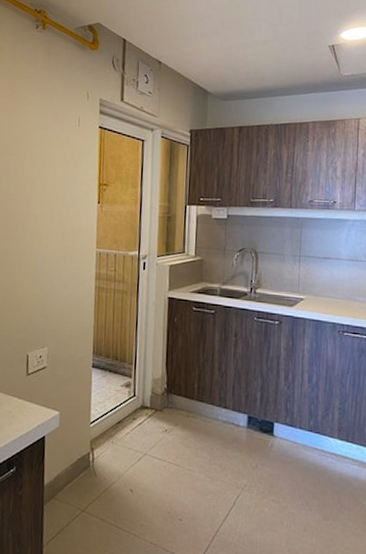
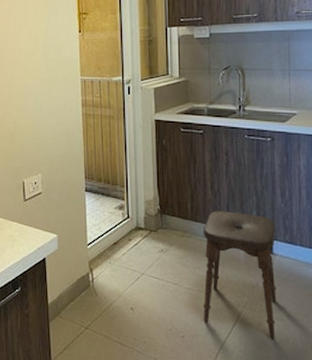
stool: none [202,391,277,520] -> present [203,210,277,338]

